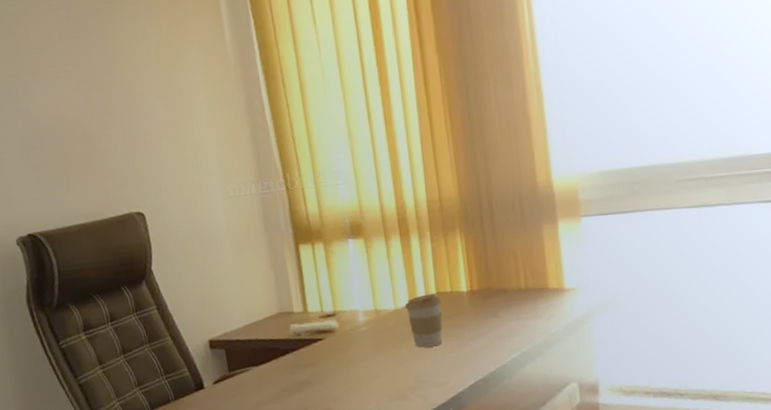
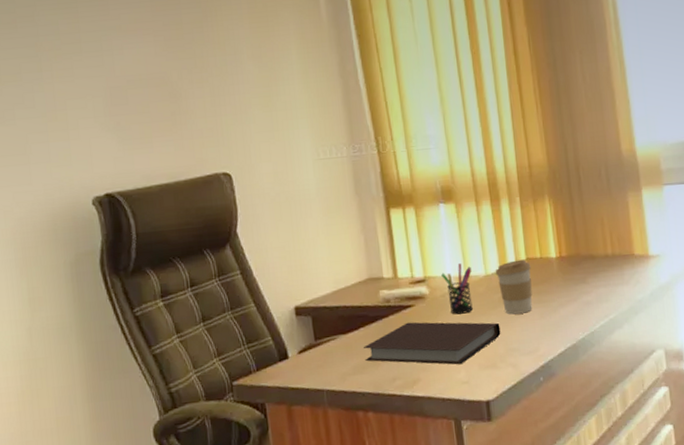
notebook: none [276,354,411,396] -> present [364,322,501,365]
pen holder: none [351,298,382,348] -> present [441,263,473,315]

